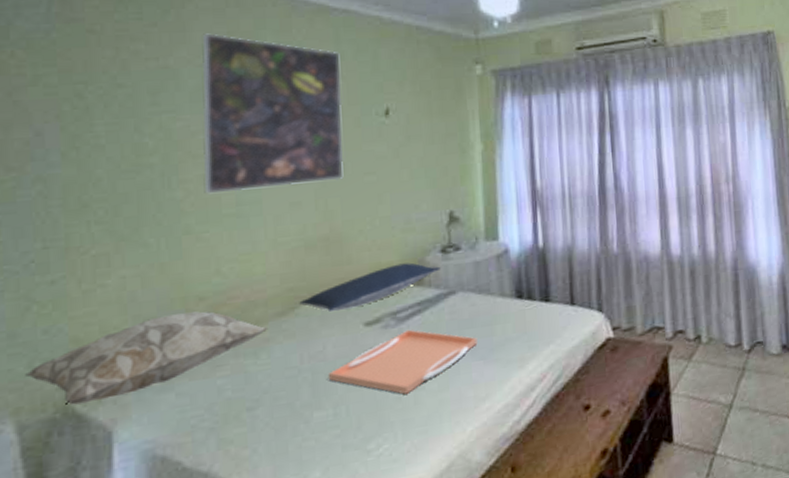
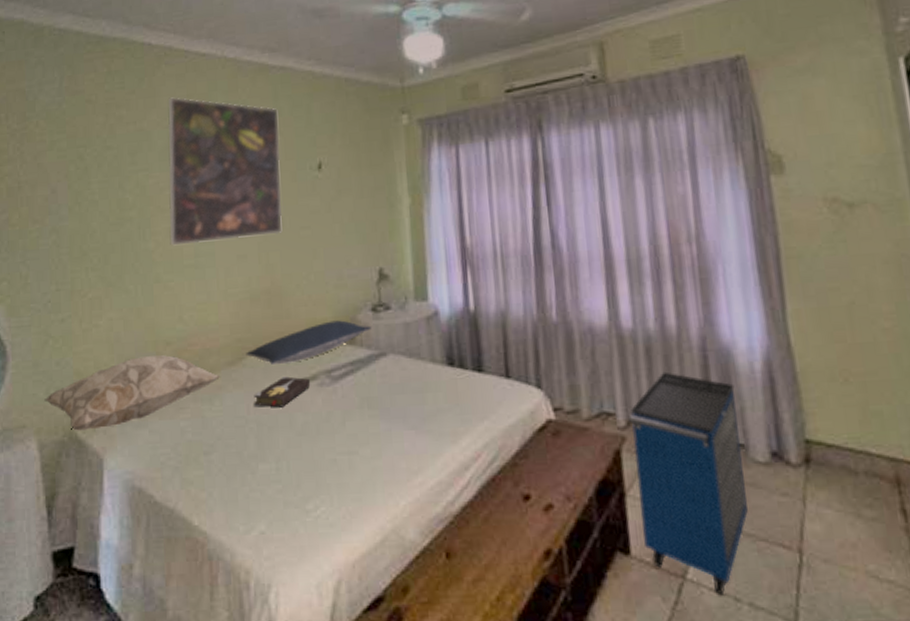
hardback book: none [308,321,374,355] -> present [253,376,311,408]
serving tray: present [328,329,478,395] -> none [270,389,409,457]
cabinet: none [675,289,764,463] -> present [628,371,748,596]

